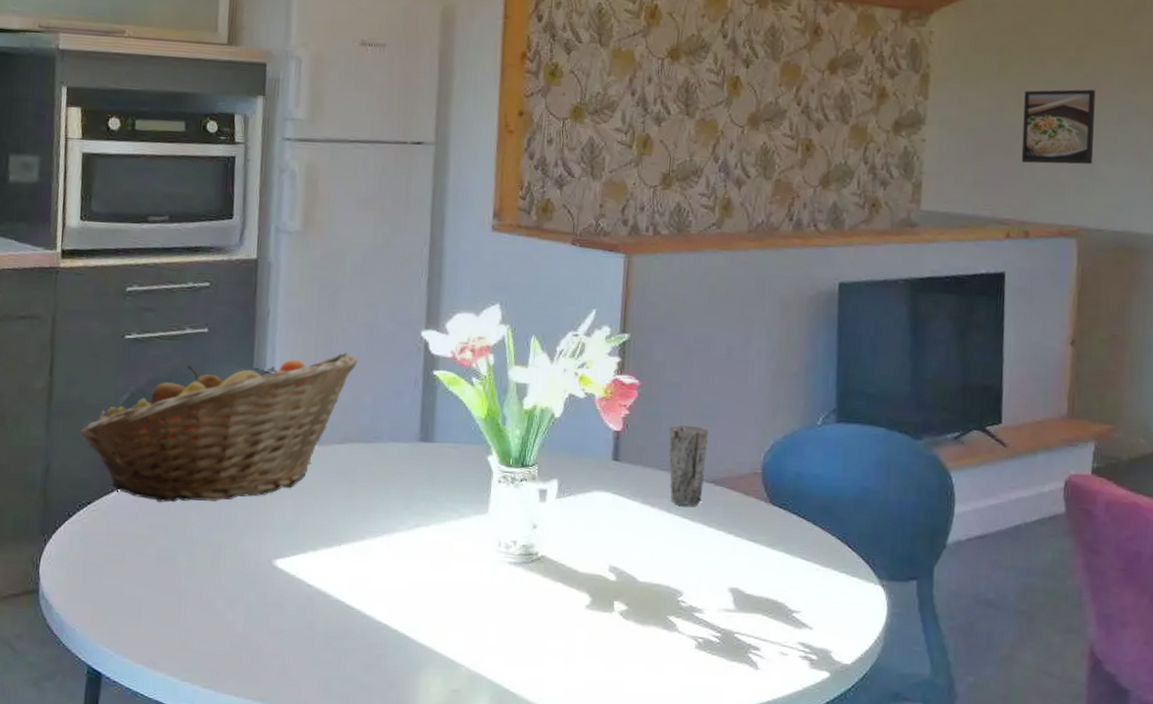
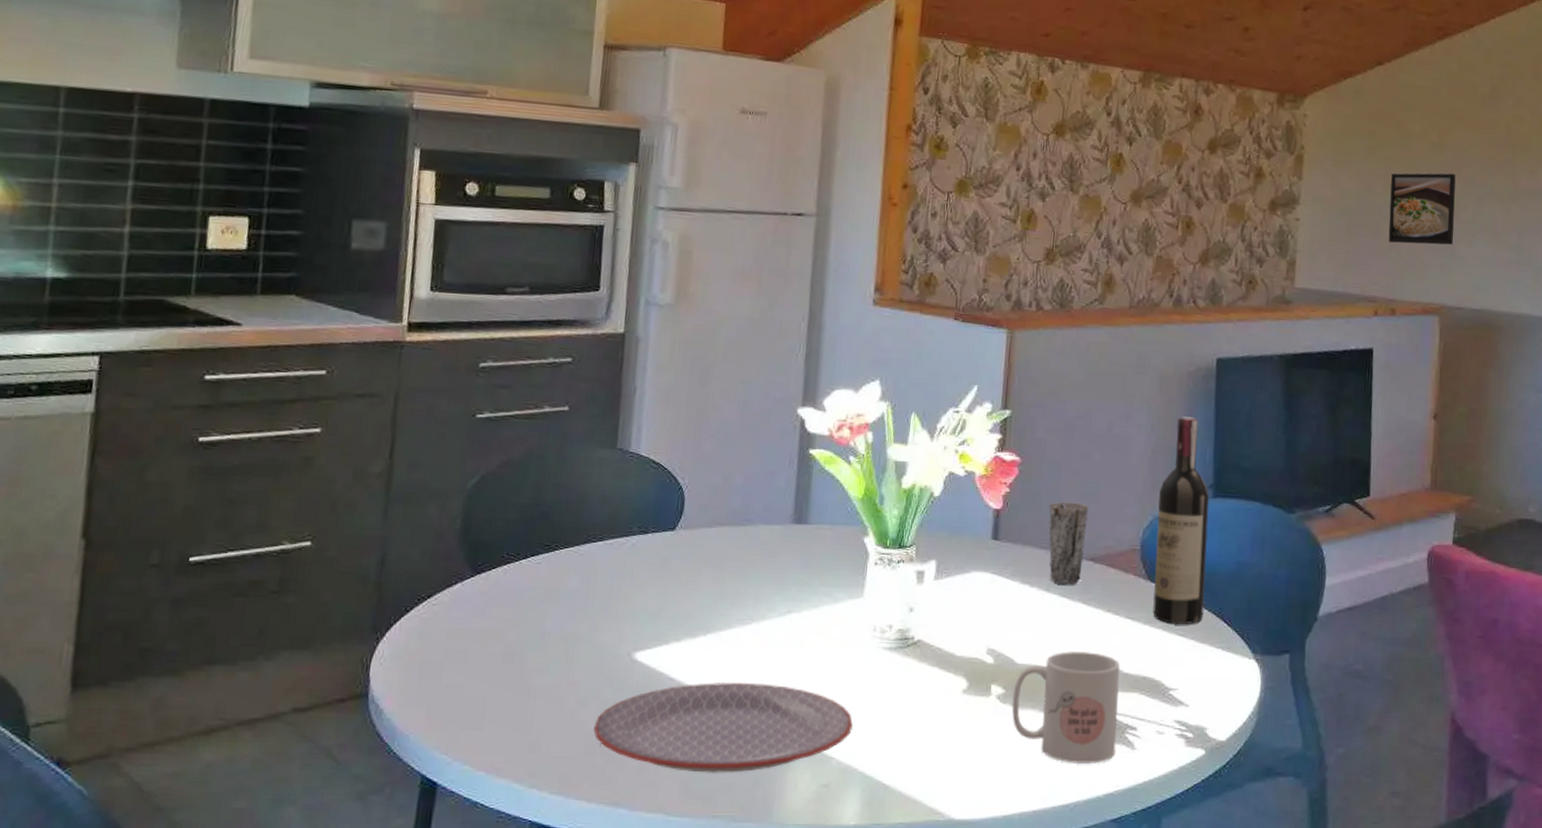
fruit basket: present [80,352,358,503] -> none [422,431,730,594]
plate: none [239,589,481,676] -> present [593,681,853,773]
mug: none [634,571,743,682] -> present [1011,651,1120,765]
wine bottle: none [775,341,833,548] -> present [1153,416,1210,624]

